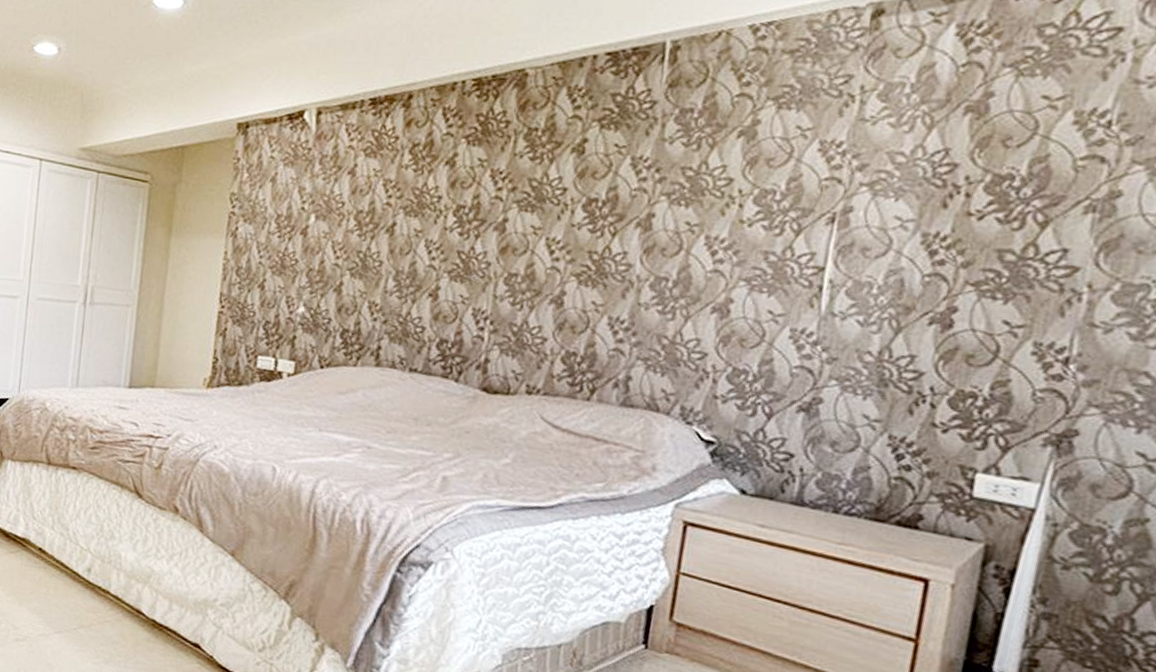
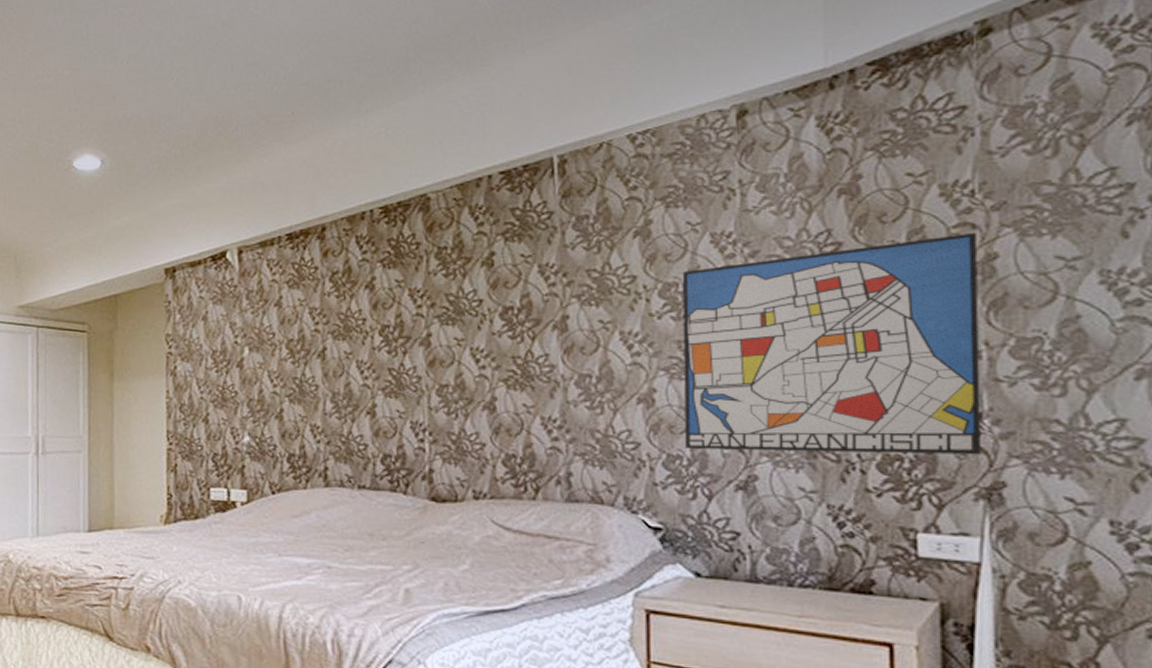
wall art: none [753,166,1104,401] -> present [682,232,982,455]

